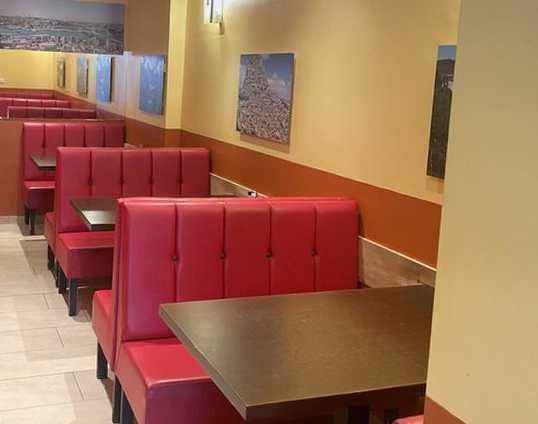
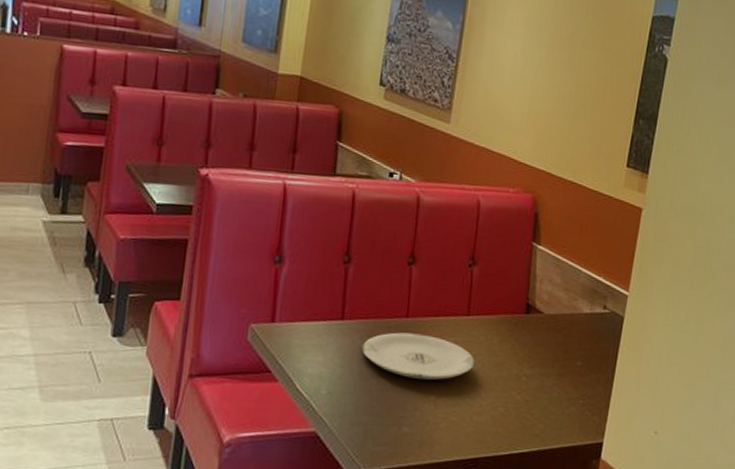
plate: none [239,306,322,339] -> present [362,332,474,380]

